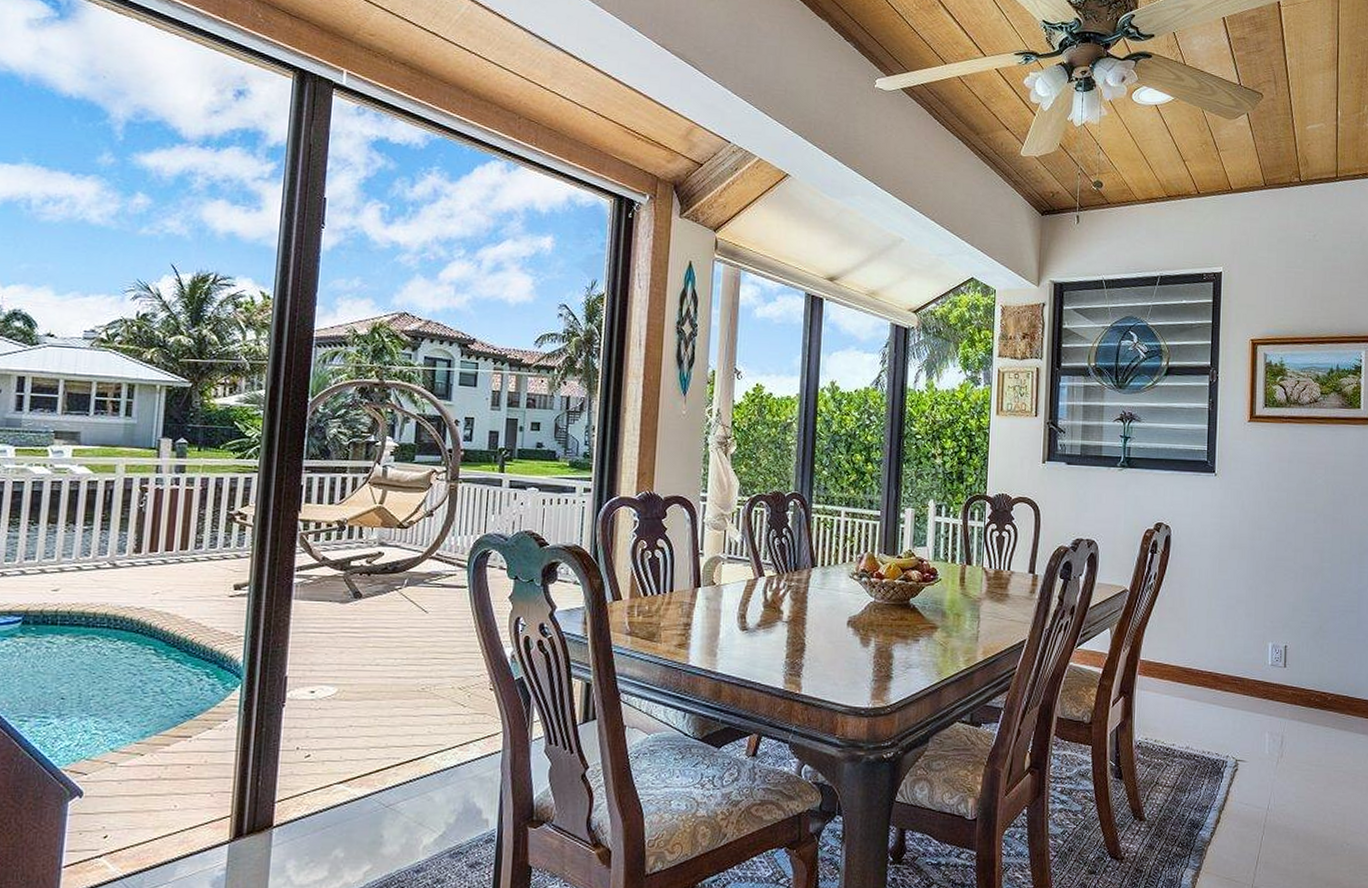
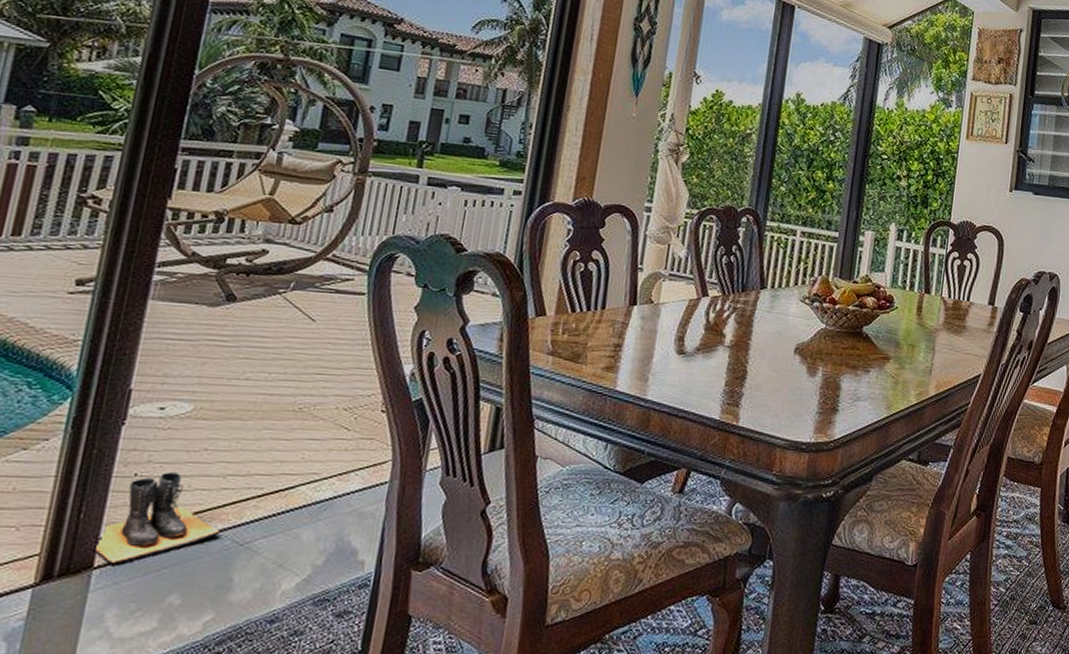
boots: none [273,745,369,824] -> present [95,471,220,564]

